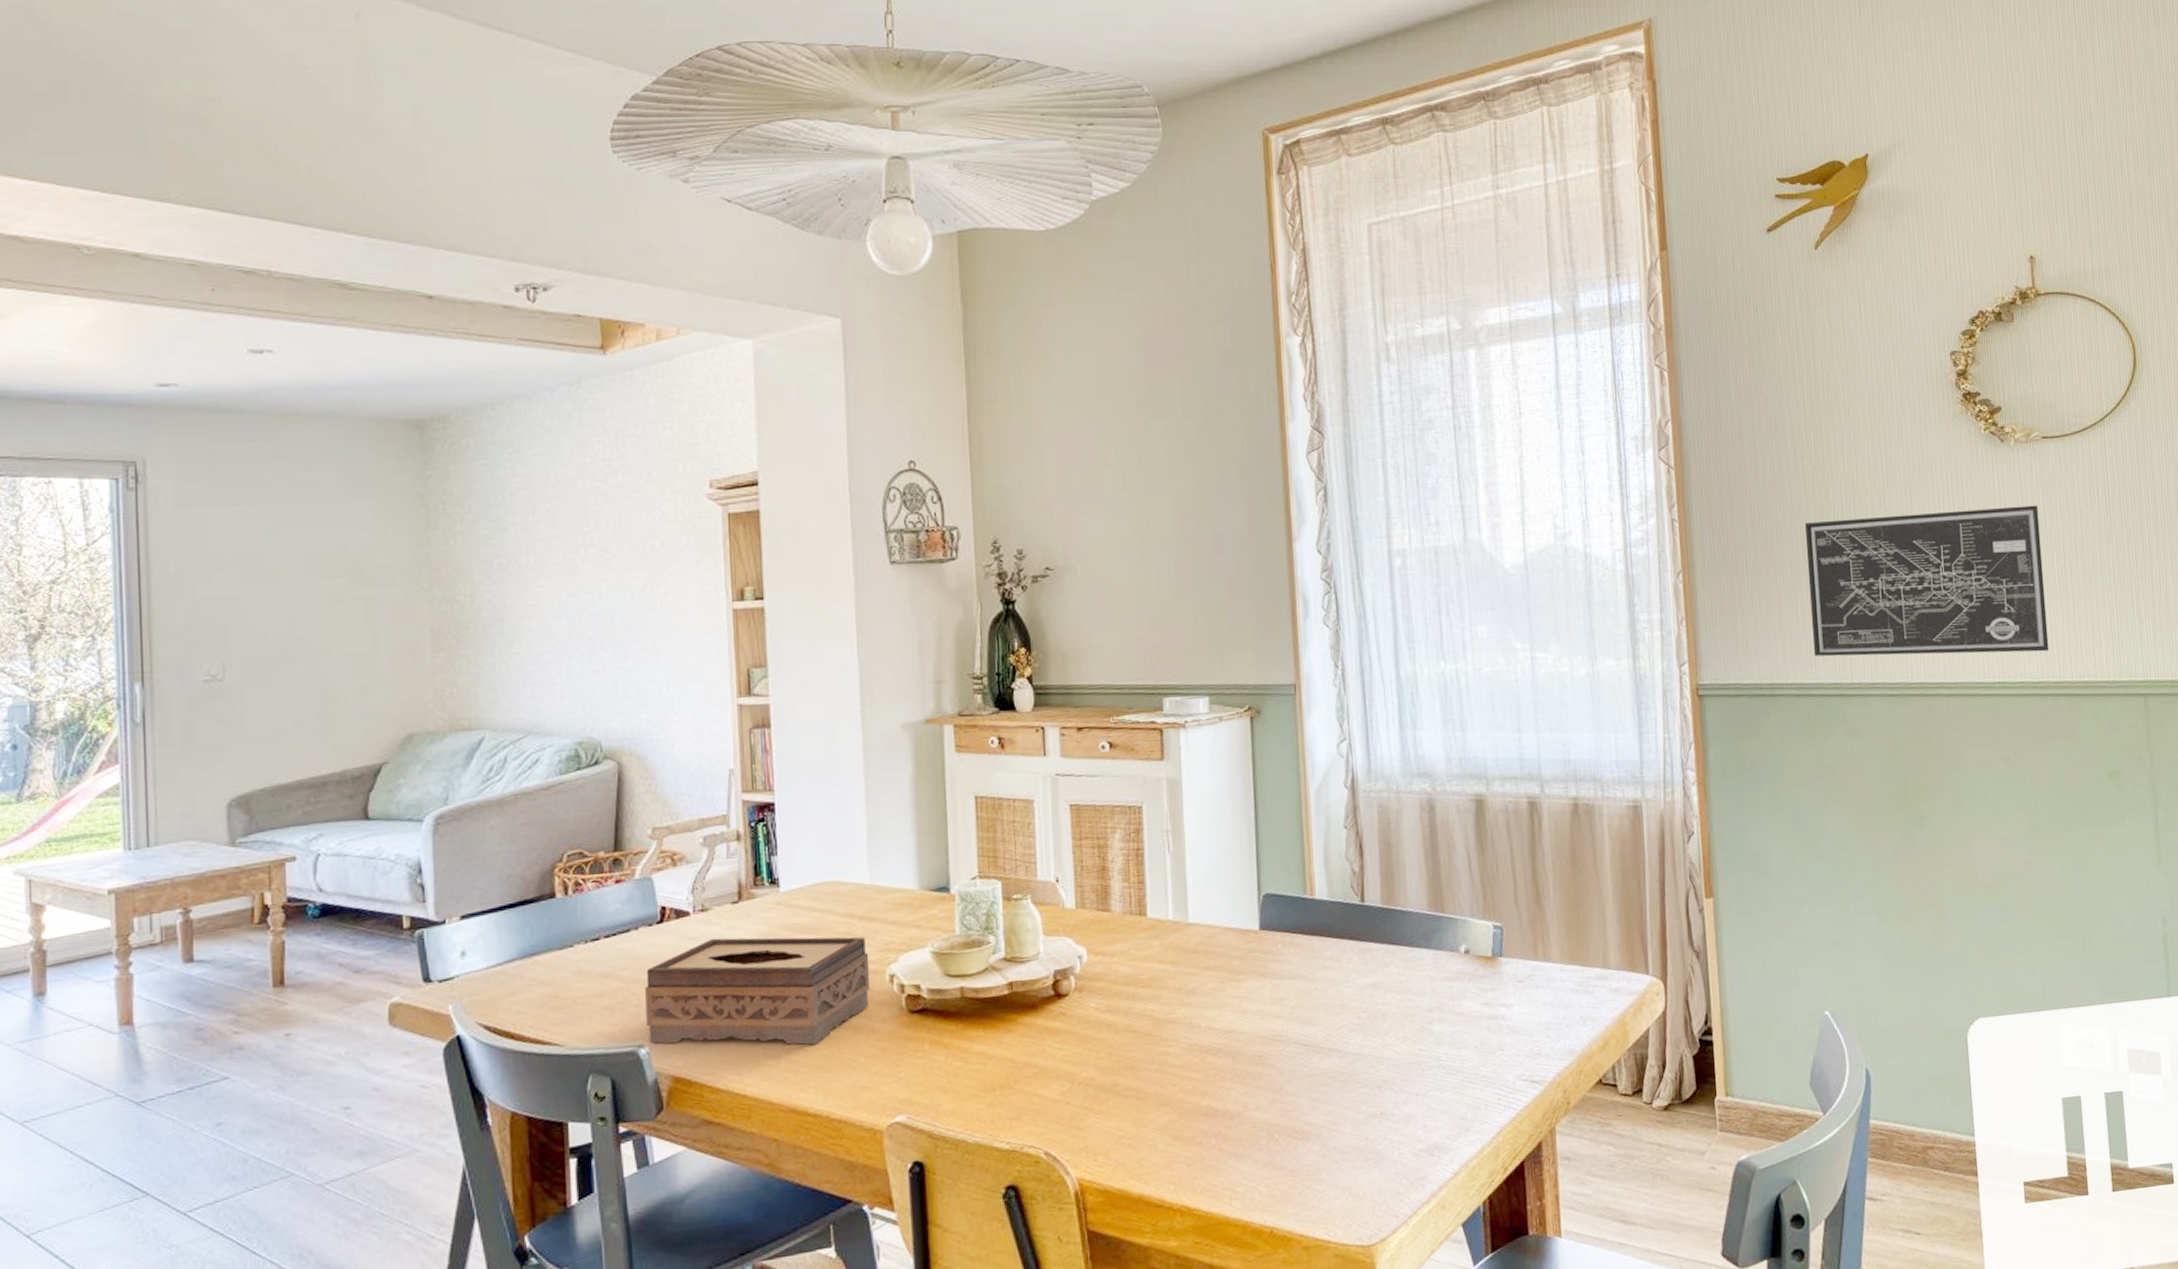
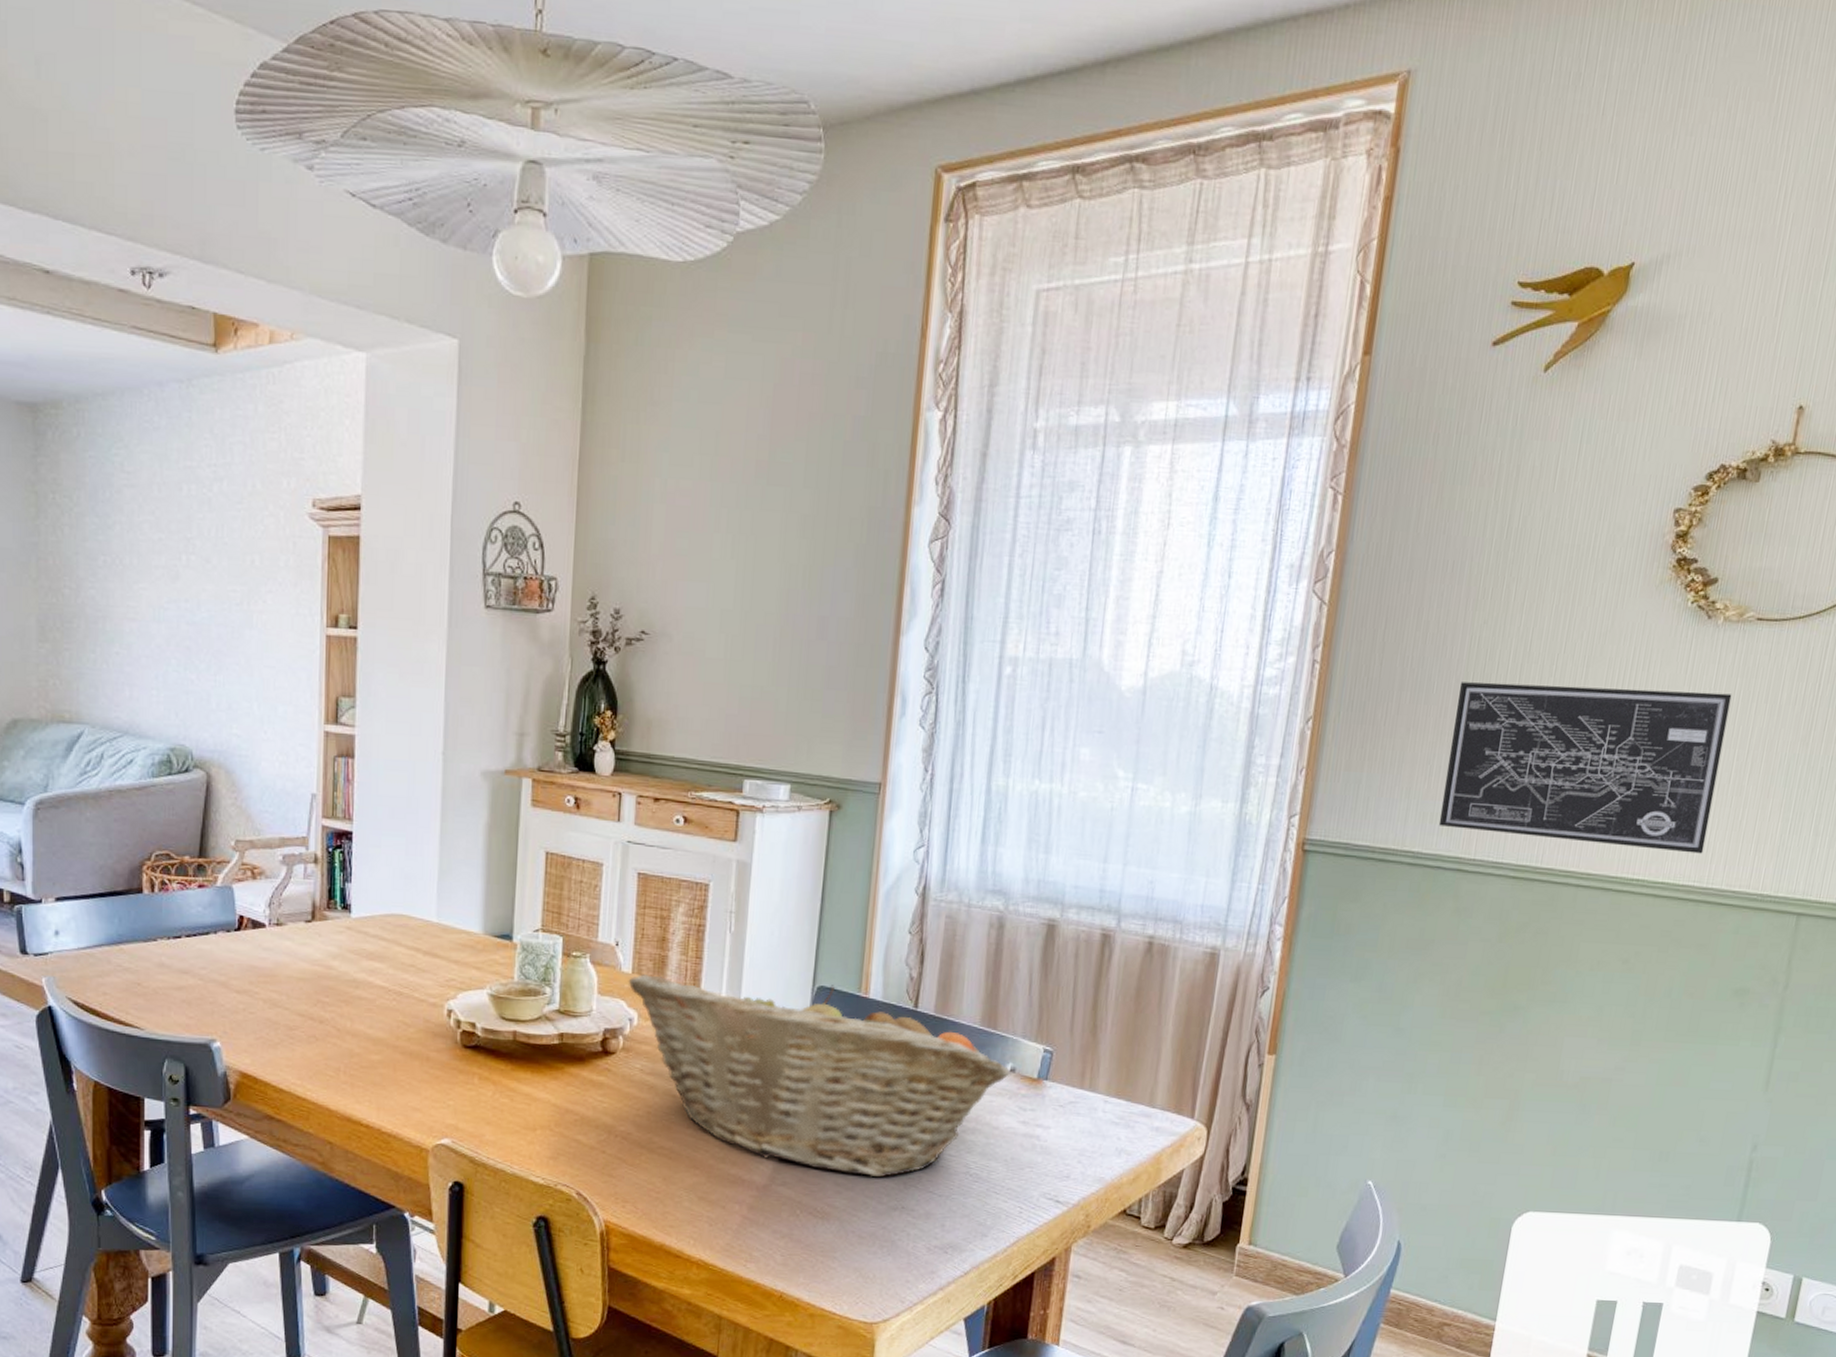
tissue box: present [645,937,871,1045] -> none [220,951,430,1062]
fruit basket: none [1072,891,1465,1087] -> present [628,974,1010,1177]

